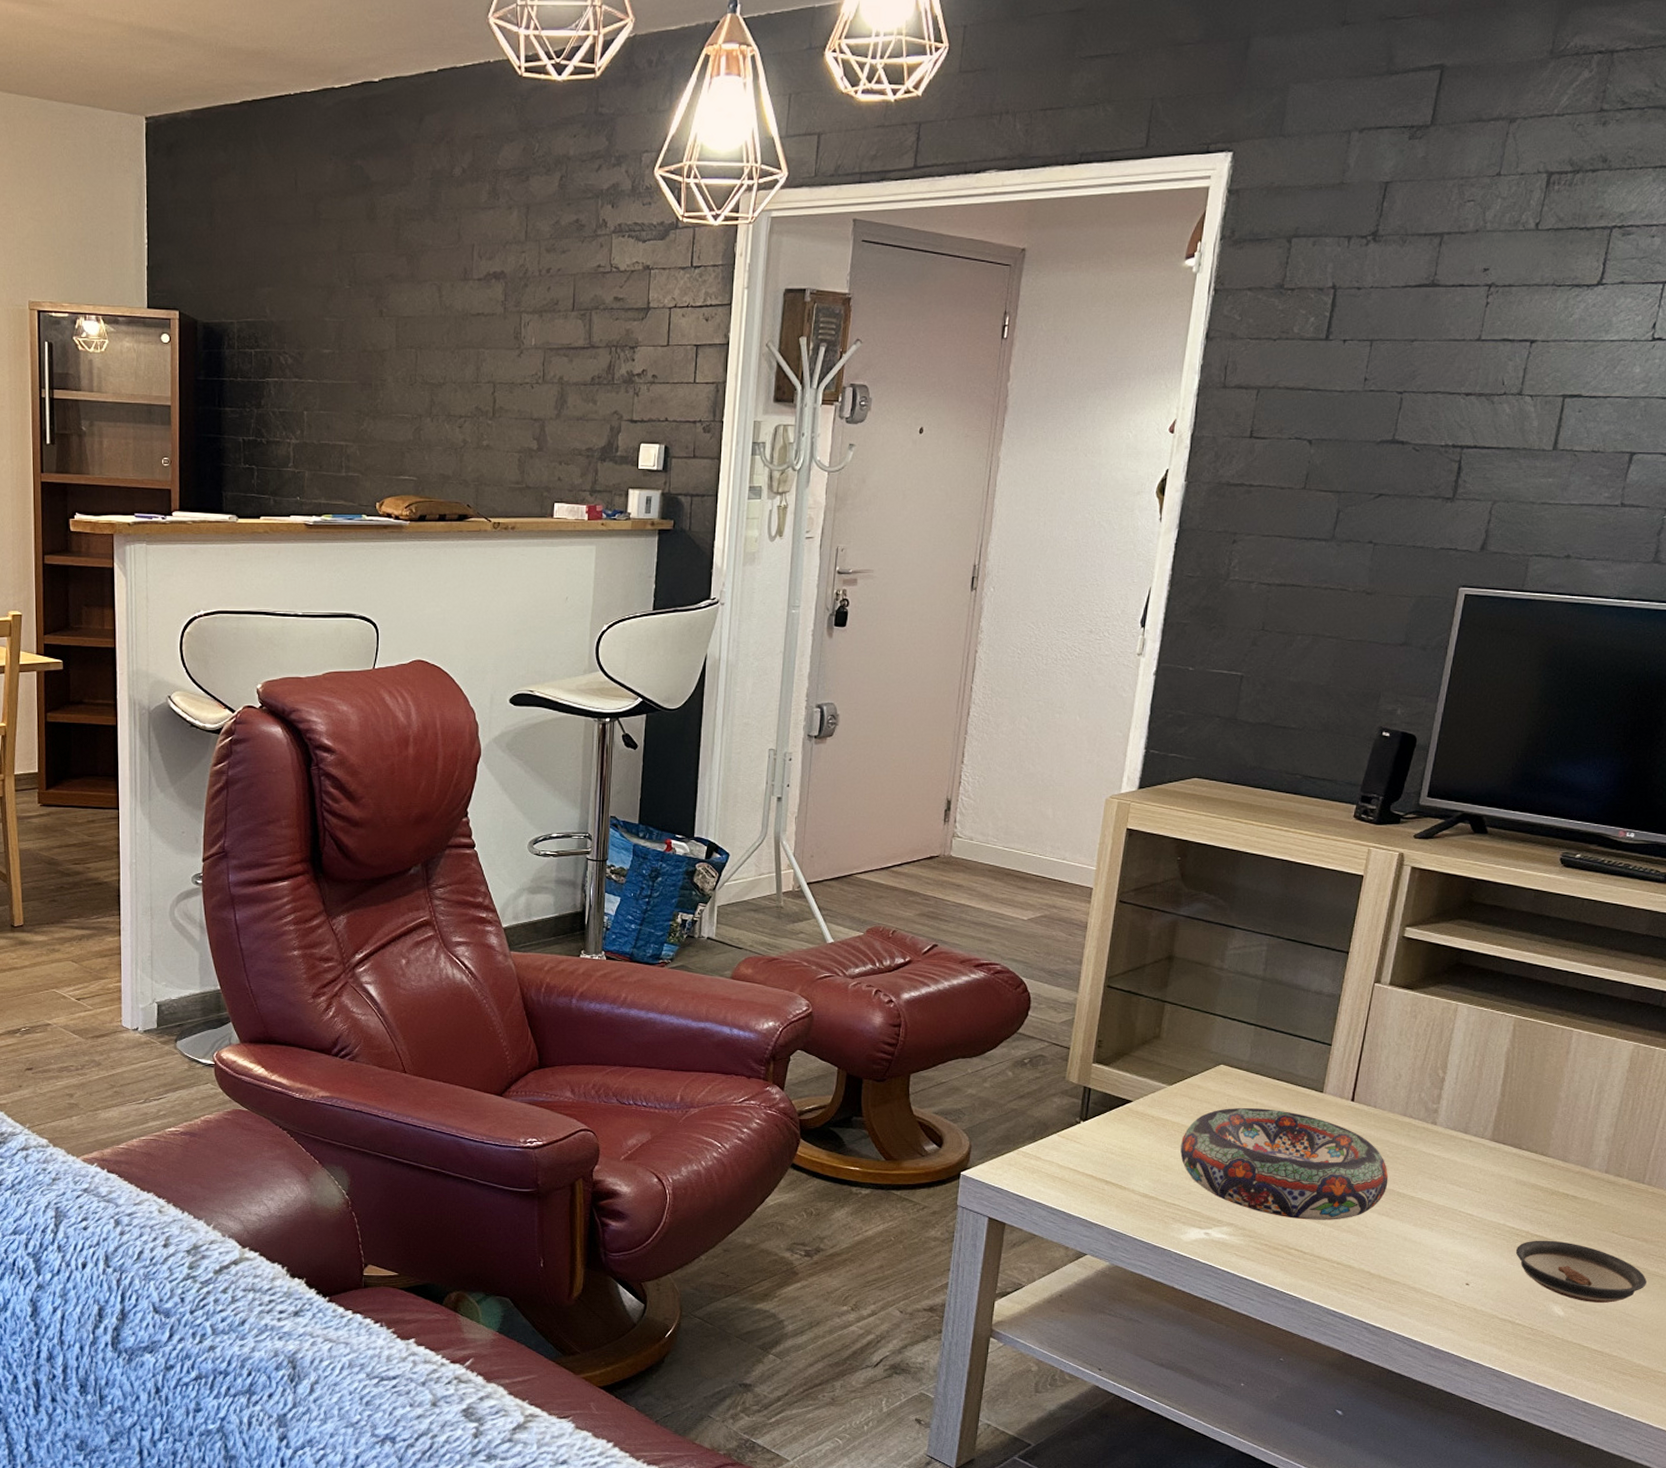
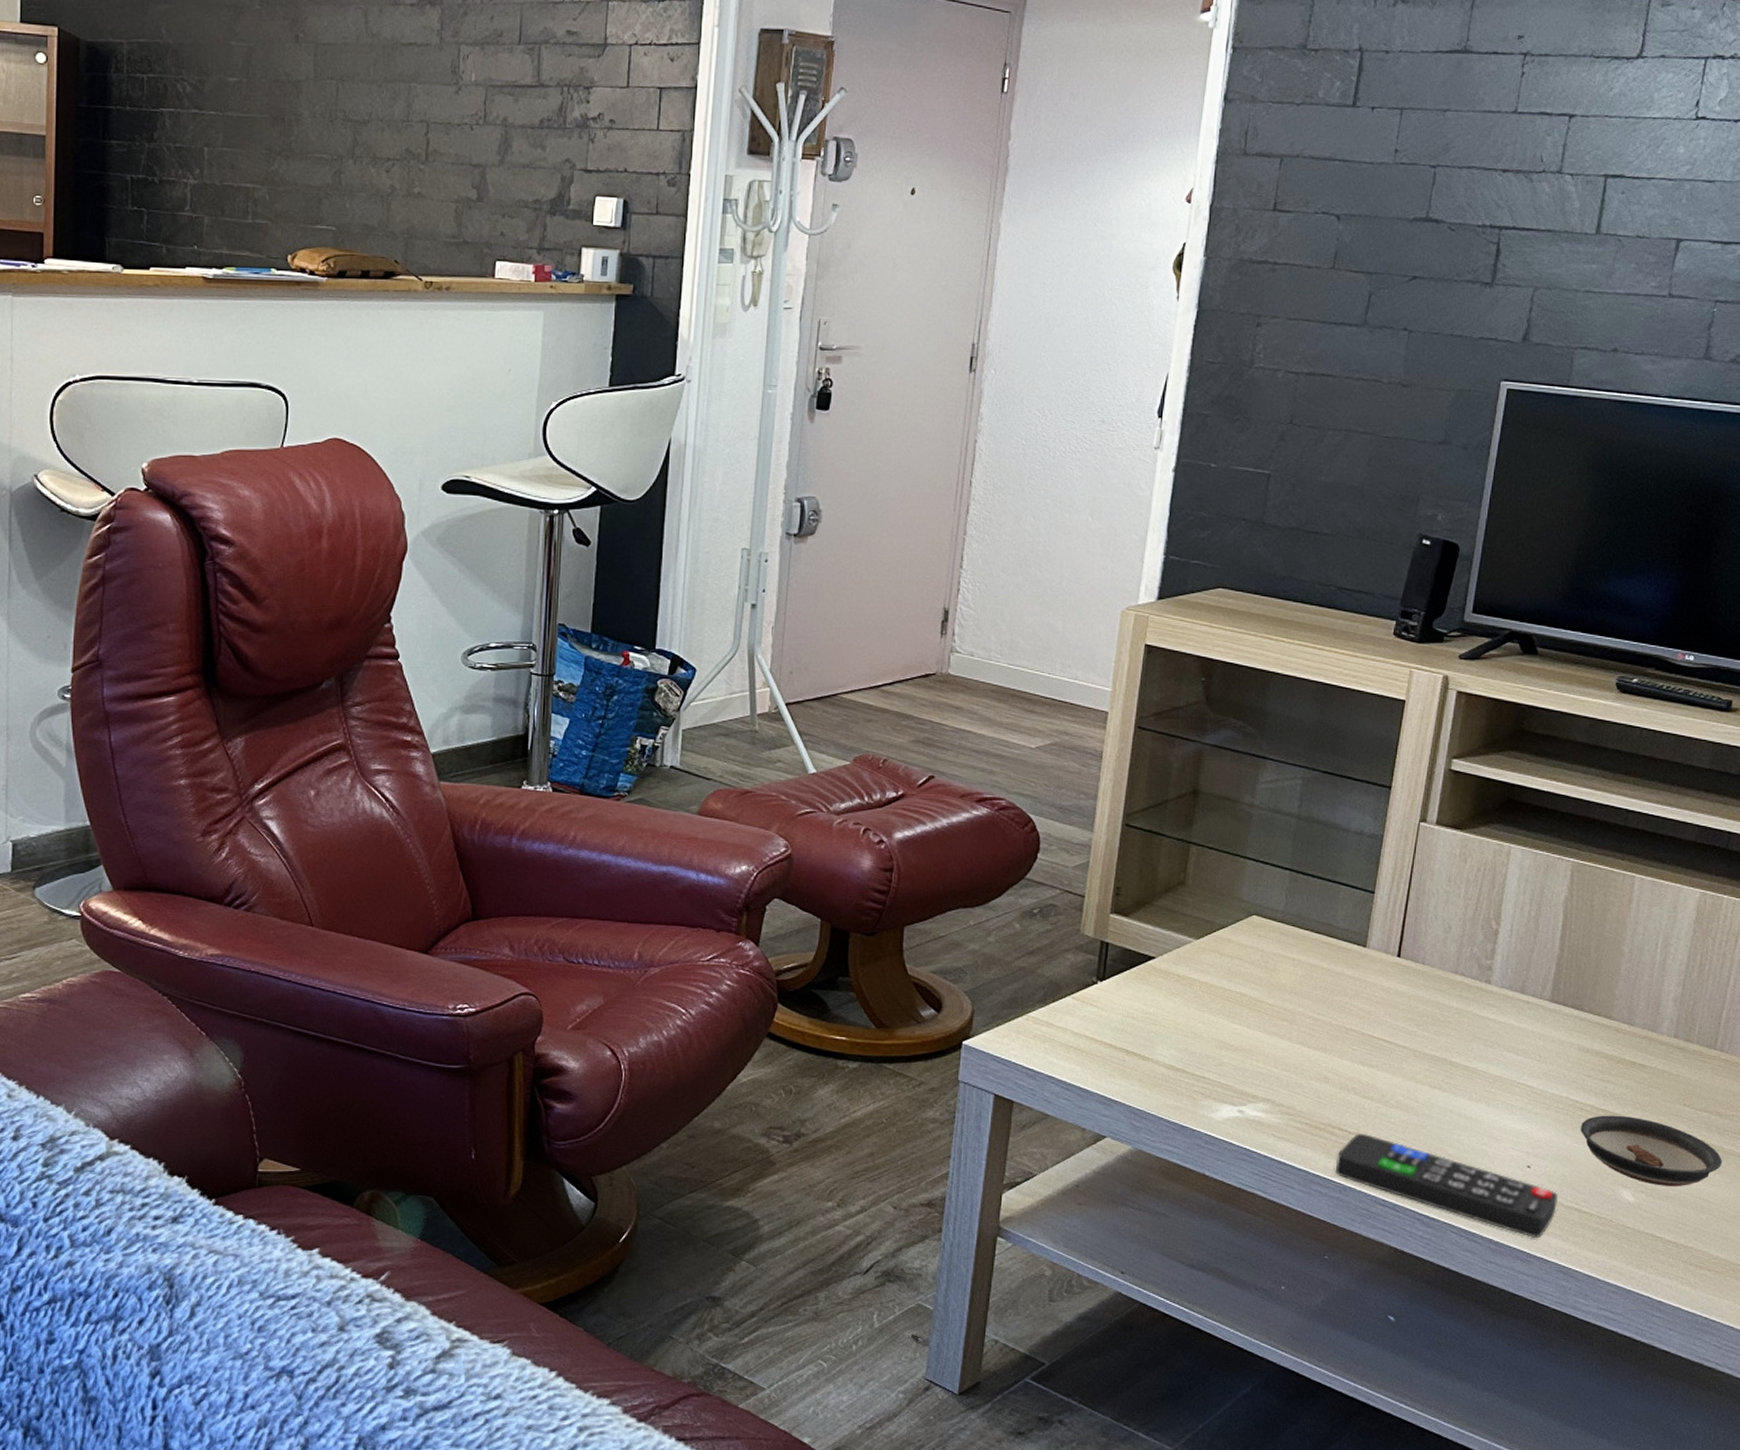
decorative bowl: present [1180,1108,1389,1220] -> none [1210,965,1440,1094]
remote control: none [1291,1253,1494,1346] -> present [1335,1133,1559,1239]

